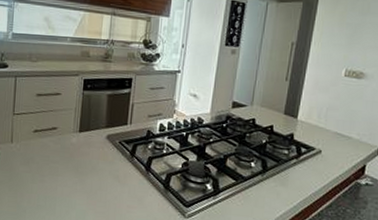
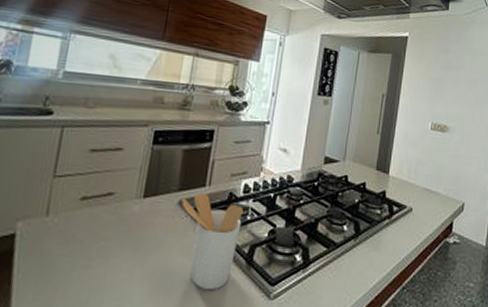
utensil holder: none [109,130,160,207] -> present [181,192,243,291]

